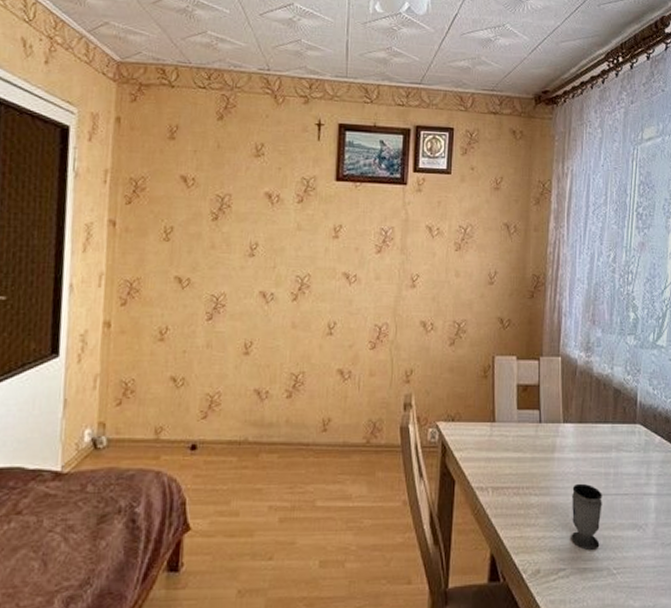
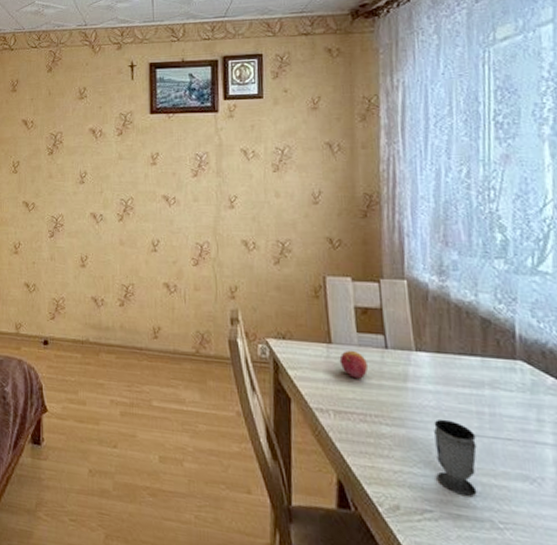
fruit: none [500,427,525,454] -> present [339,350,369,379]

